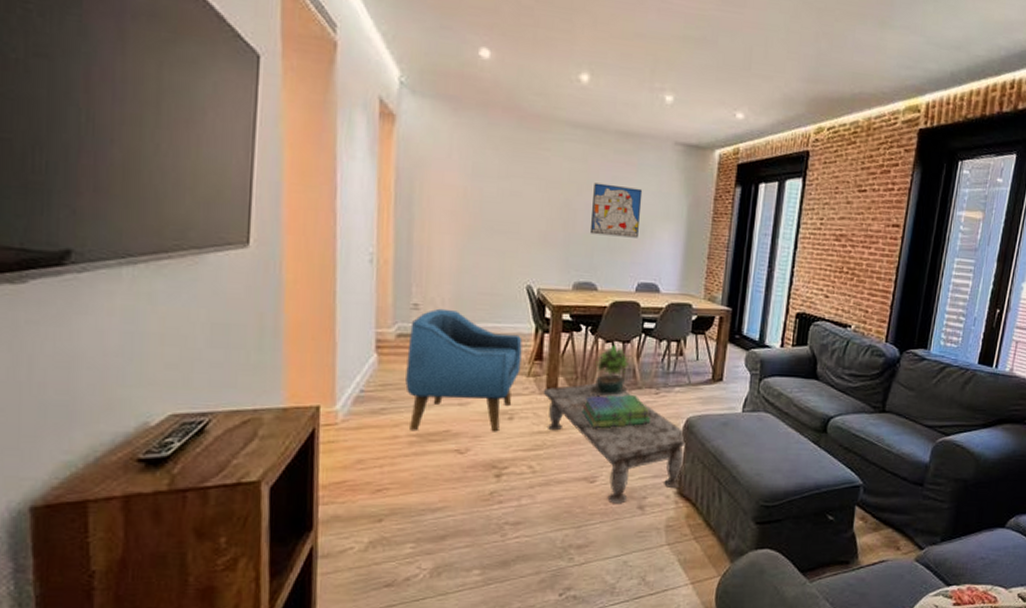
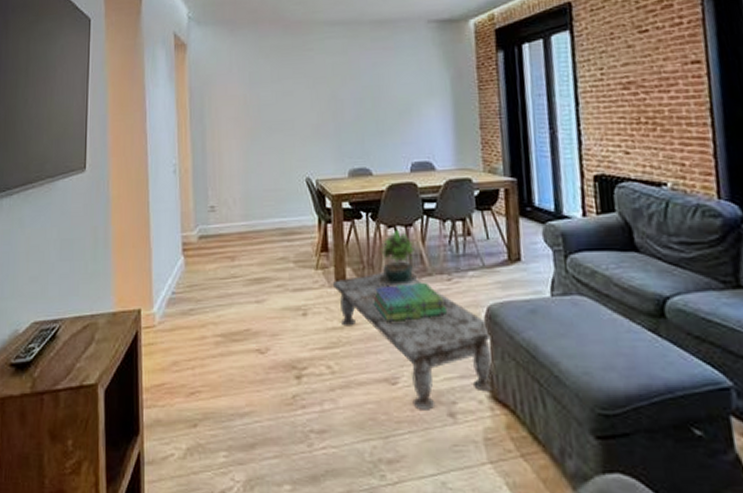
armchair: present [405,308,523,432] -> none [208,208,309,331]
wall art: present [591,182,643,238] -> none [356,70,405,121]

